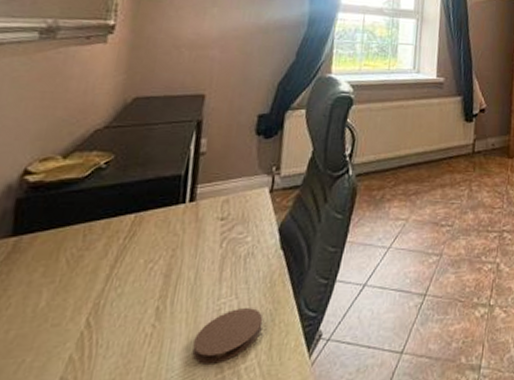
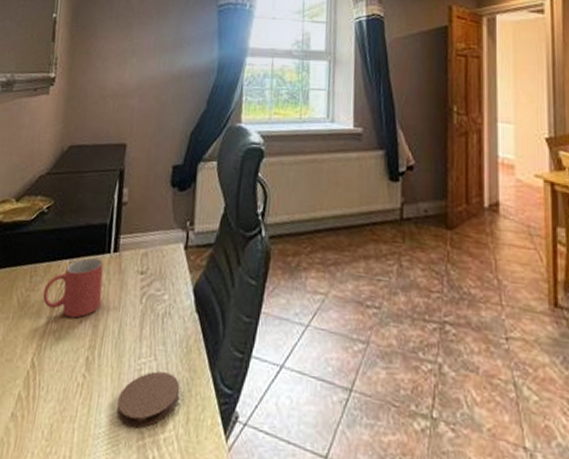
mug: none [100,210,177,271] -> present [42,257,104,318]

